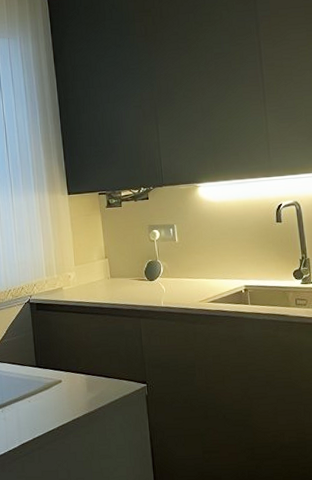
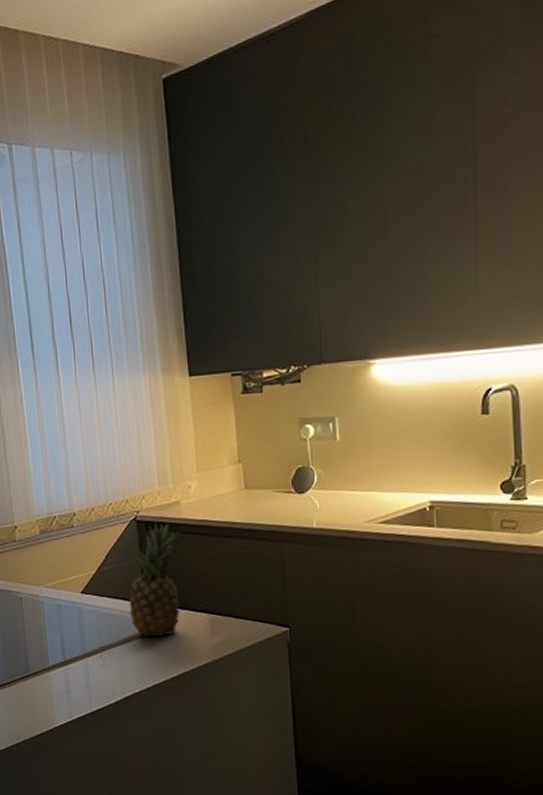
fruit: none [24,304,64,395] -> present [129,522,180,638]

